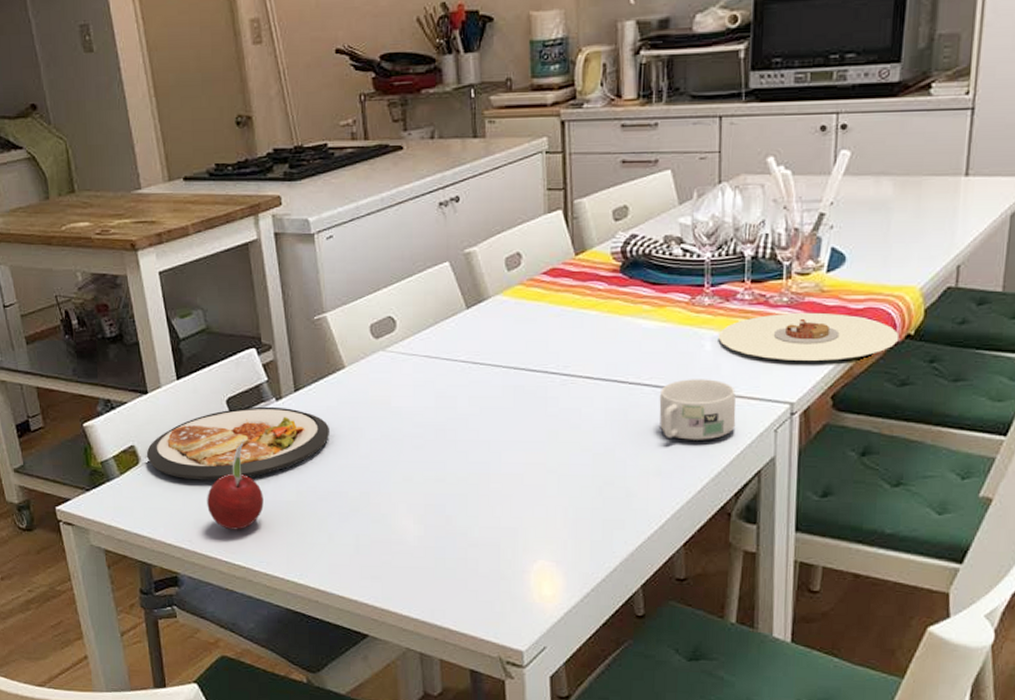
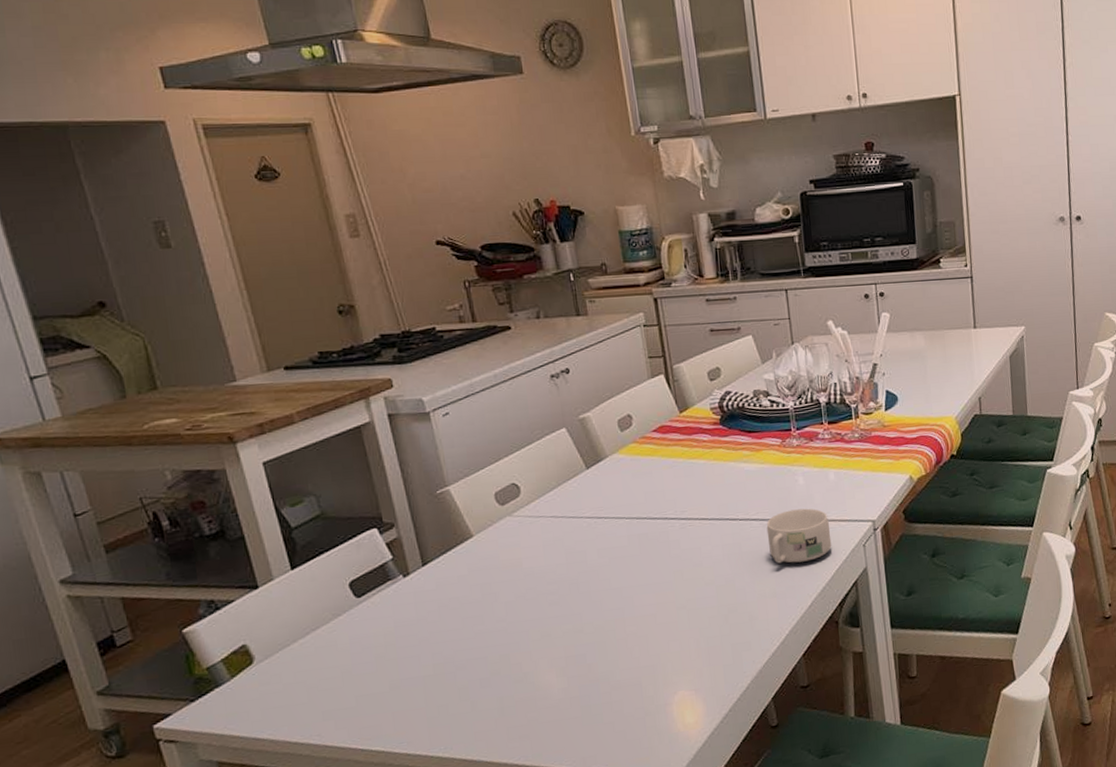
dish: present [146,406,329,481] -> none [261,583,463,671]
fruit: present [207,438,264,530] -> none [335,619,399,716]
plate: present [718,312,899,361] -> none [808,443,946,486]

